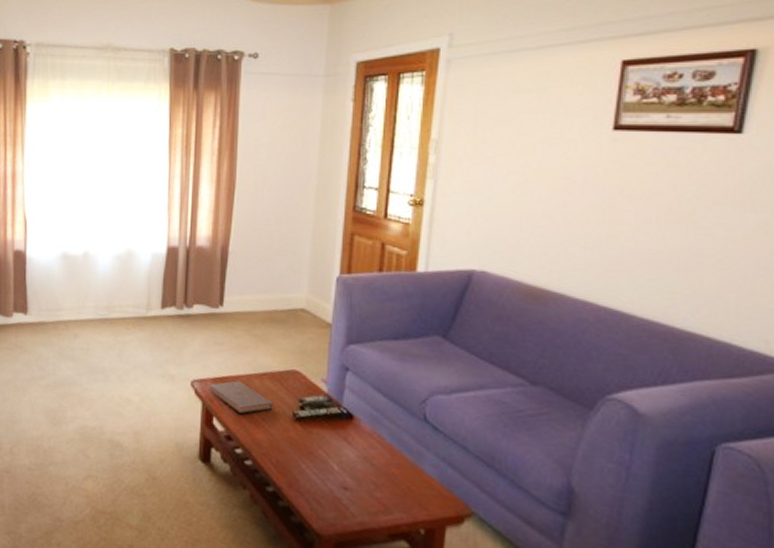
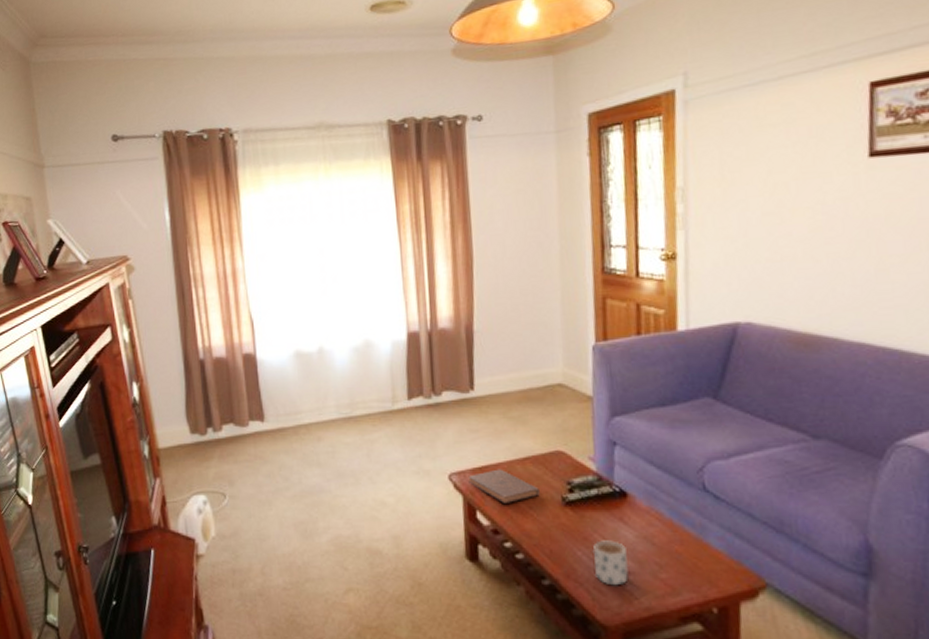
mug: none [315,456,348,500] -> present [592,540,629,586]

